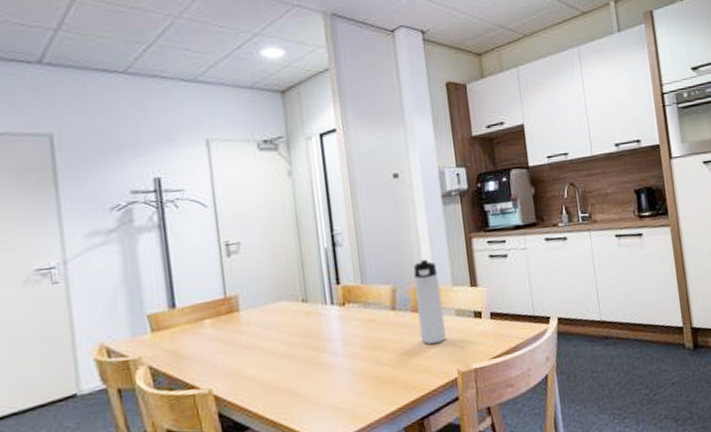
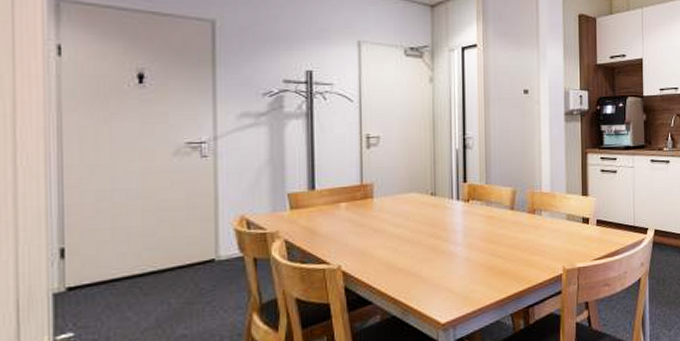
thermos bottle: present [413,259,446,345] -> none [533,167,556,243]

